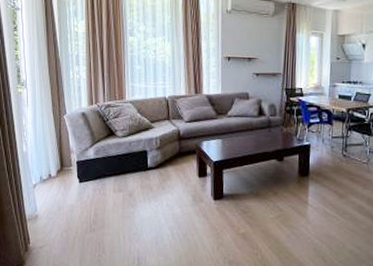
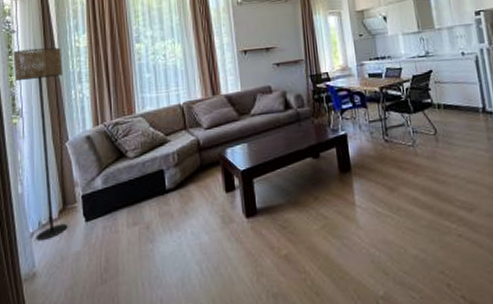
floor lamp: none [18,27,65,192] -> present [13,47,68,241]

